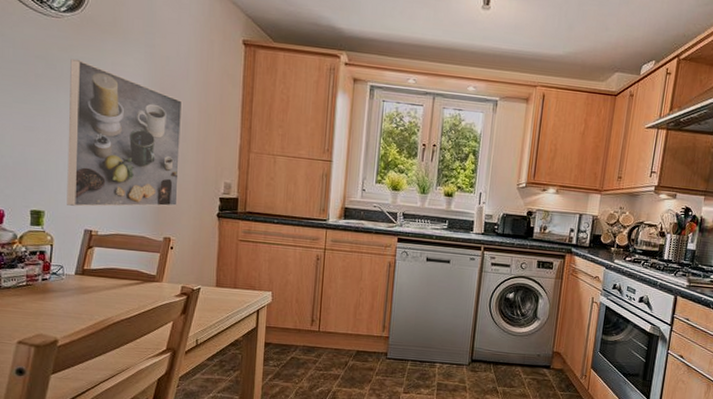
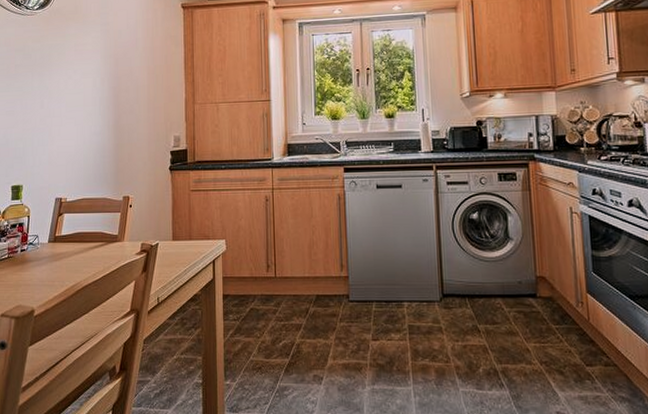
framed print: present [67,58,183,207] -> none [41,46,134,177]

